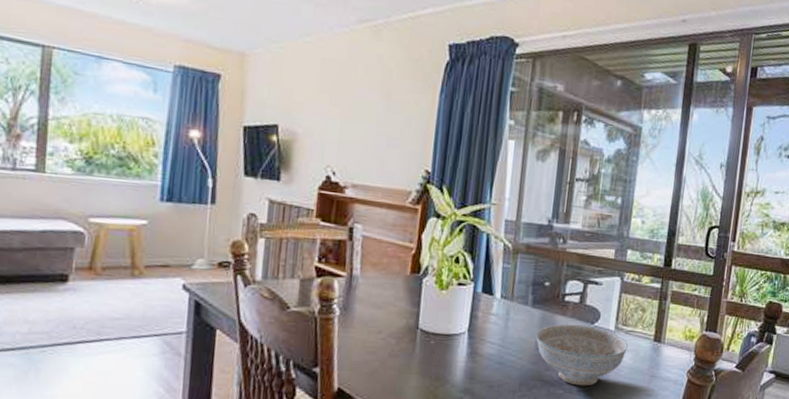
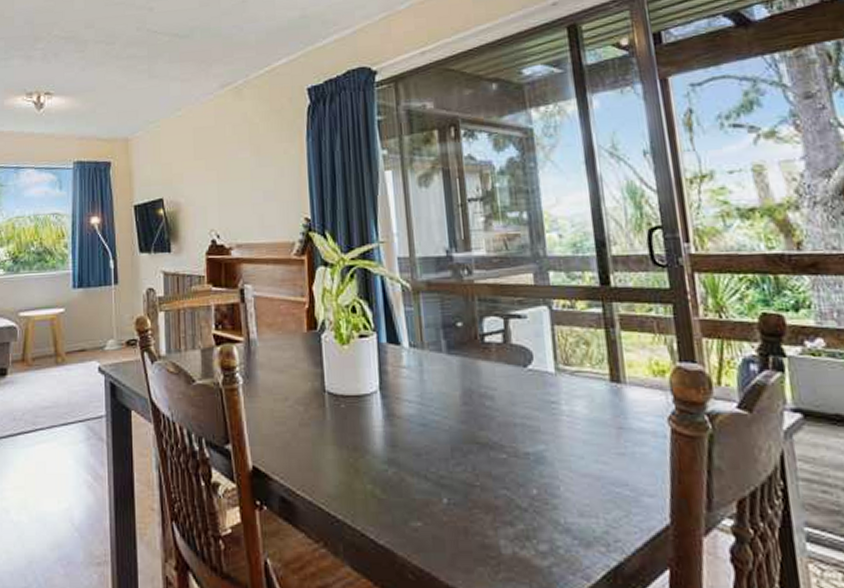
decorative bowl: present [535,324,628,386] -> none [458,369,578,447]

